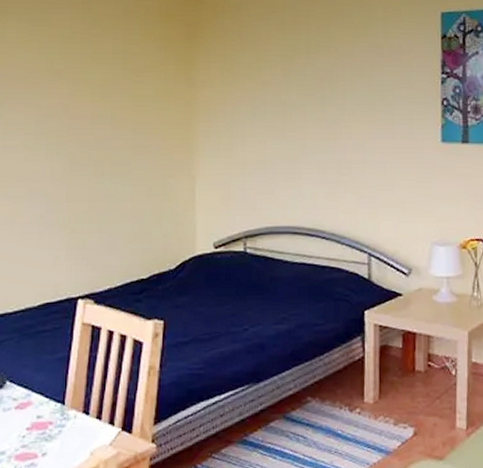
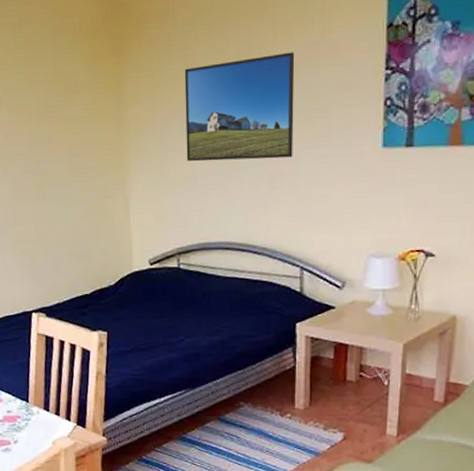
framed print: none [256,51,361,147] -> present [184,52,295,162]

